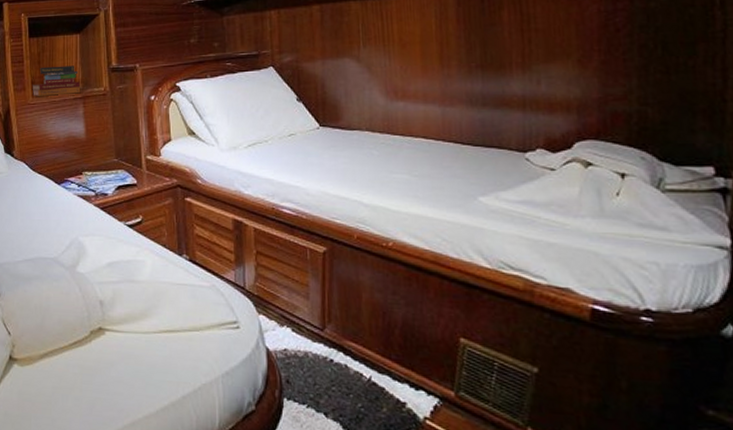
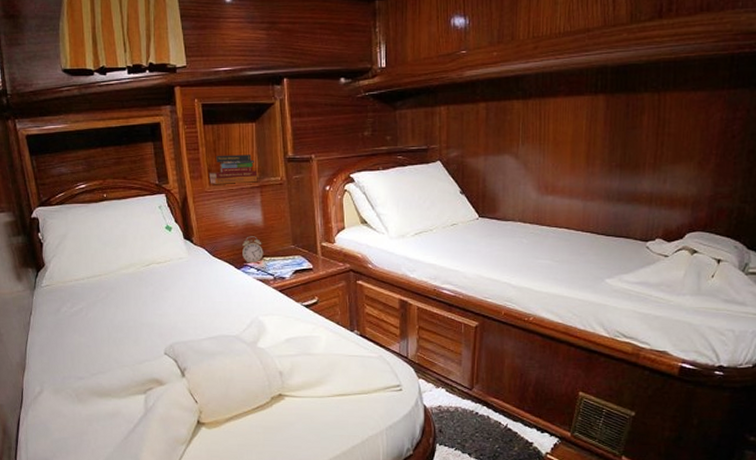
alarm clock: none [63,149,85,179] -> present [242,236,264,264]

